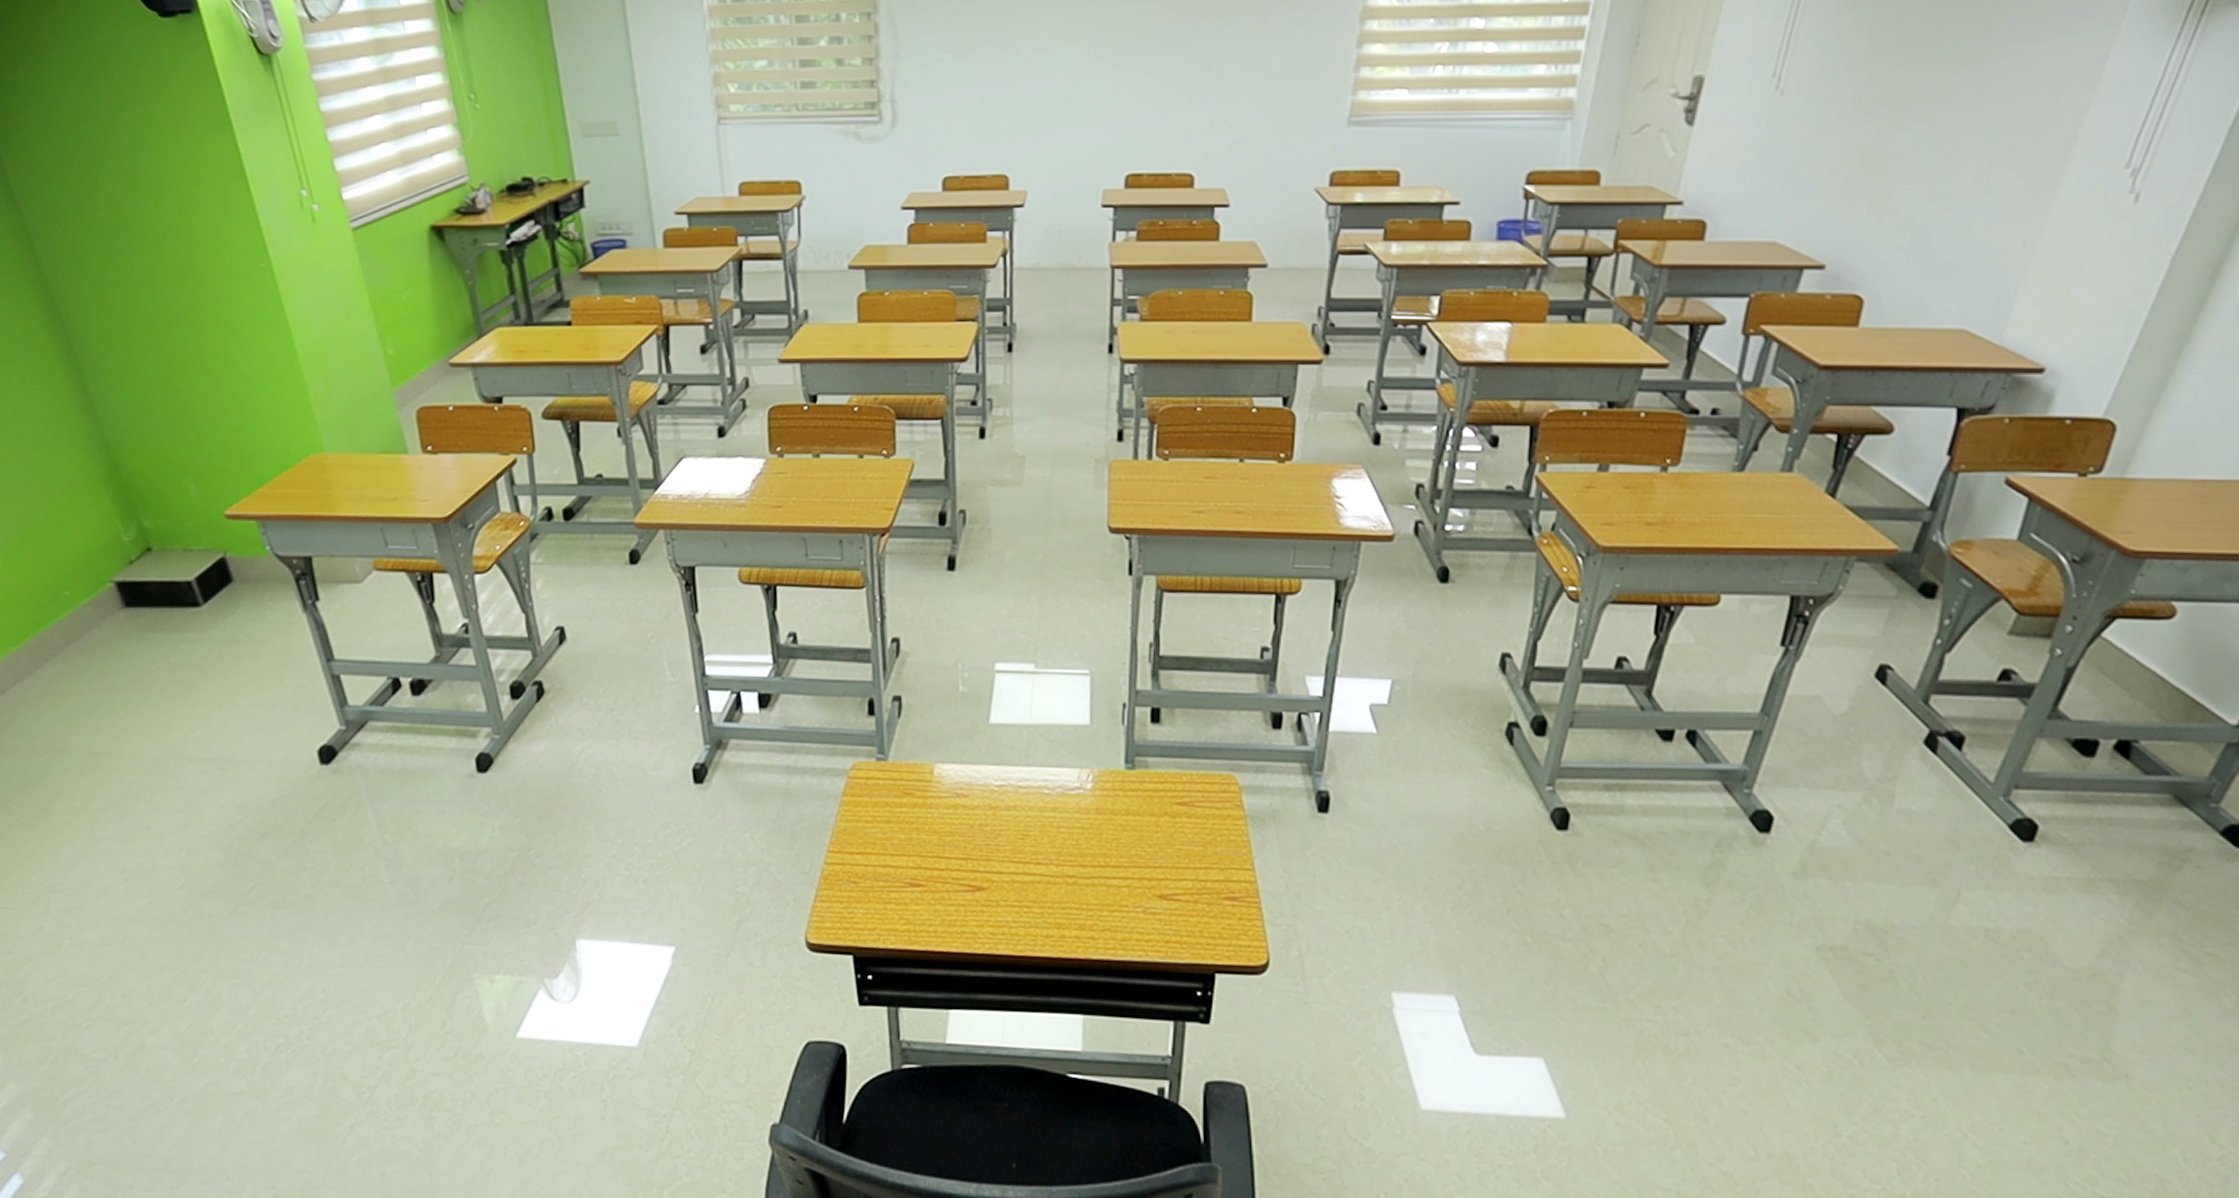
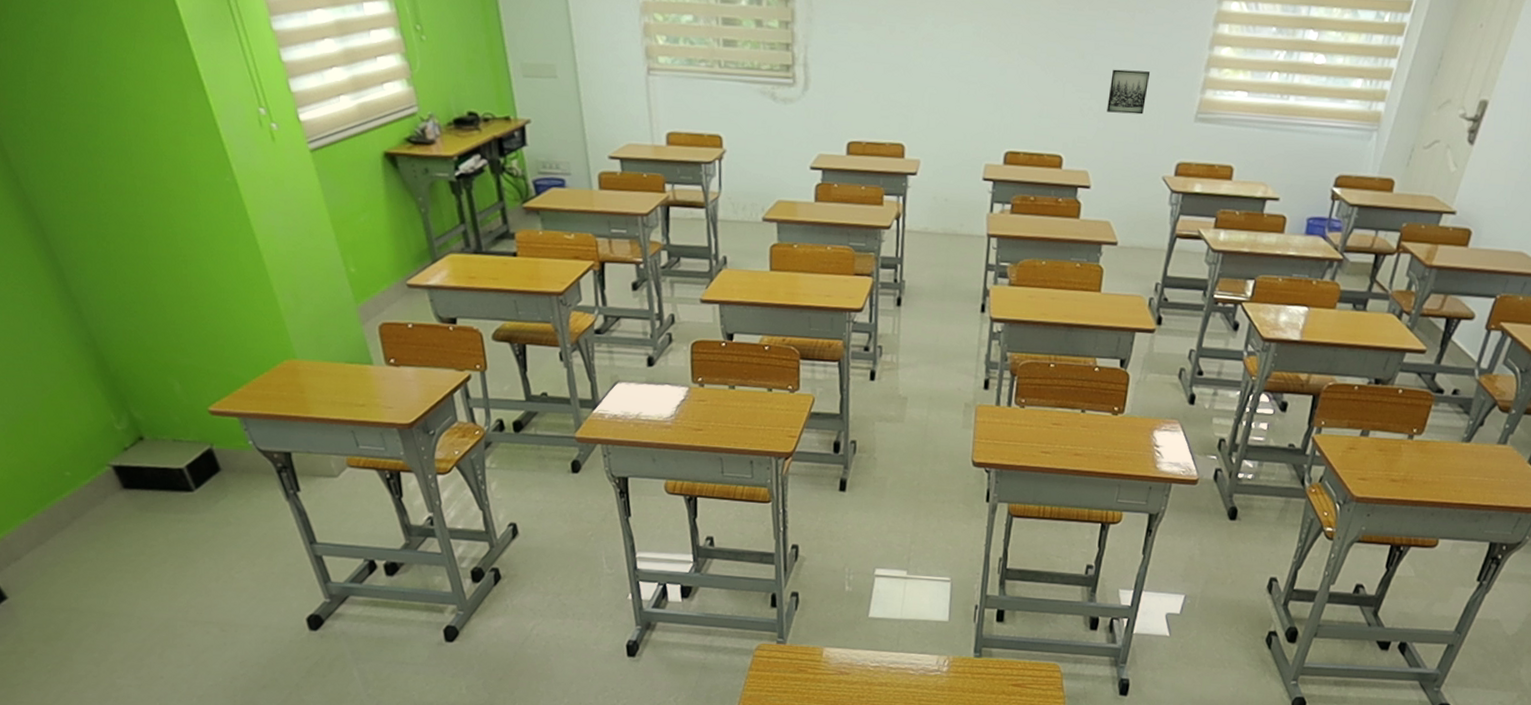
wall art: none [1242,77,1290,123] -> present [1107,69,1151,115]

